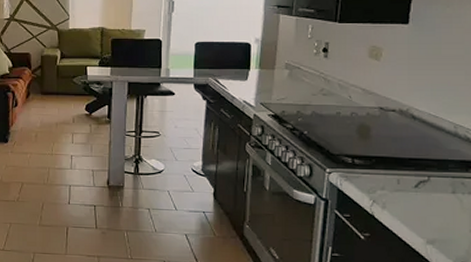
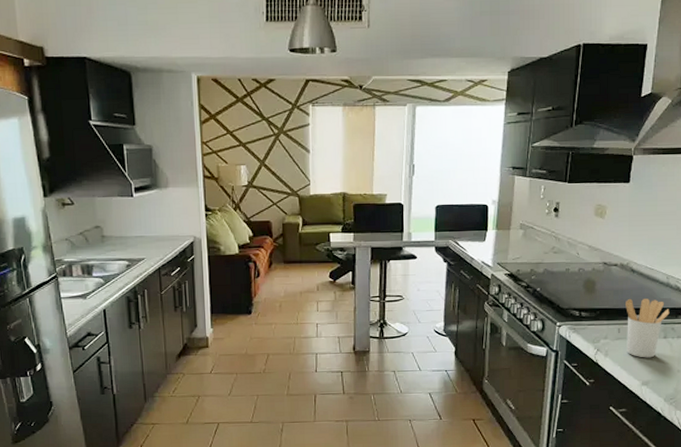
utensil holder: none [406,147,459,214] -> present [626,298,670,358]

